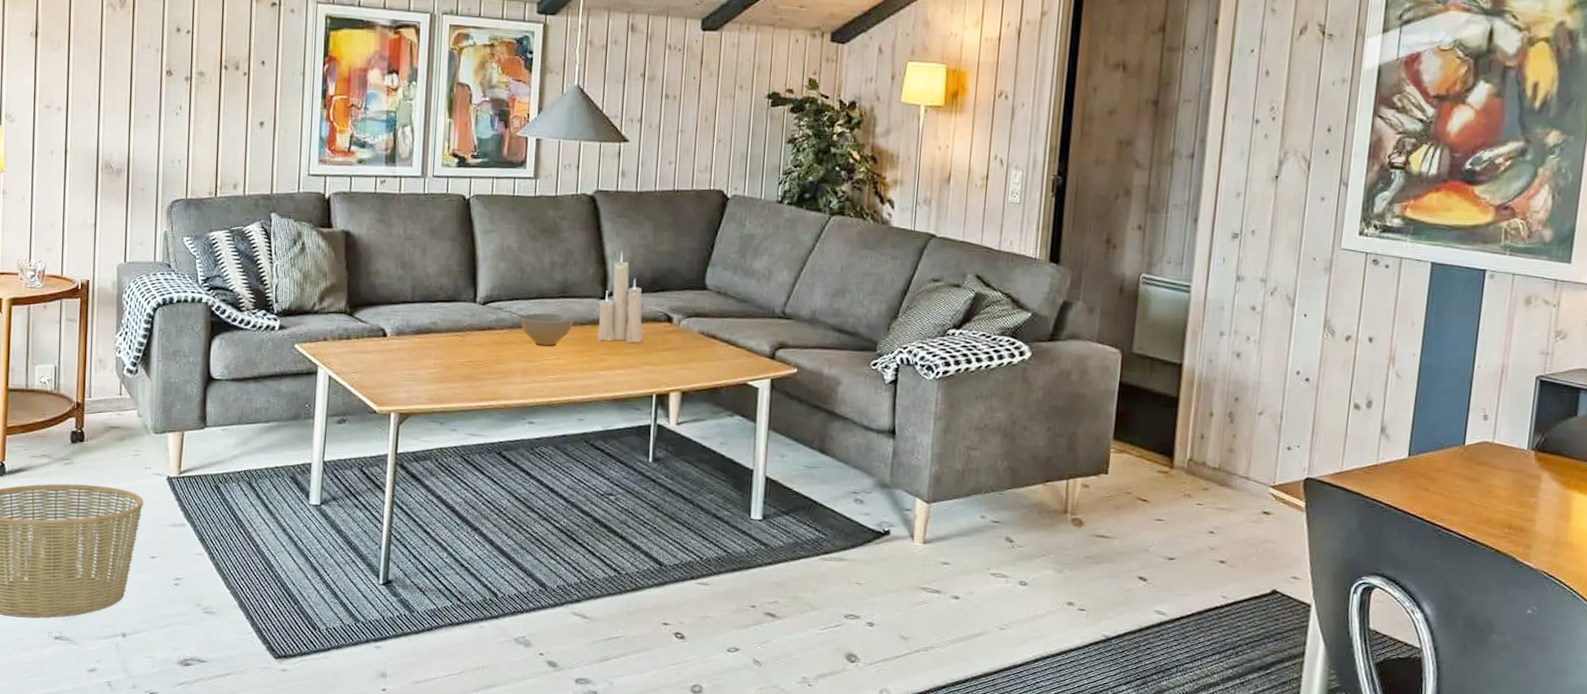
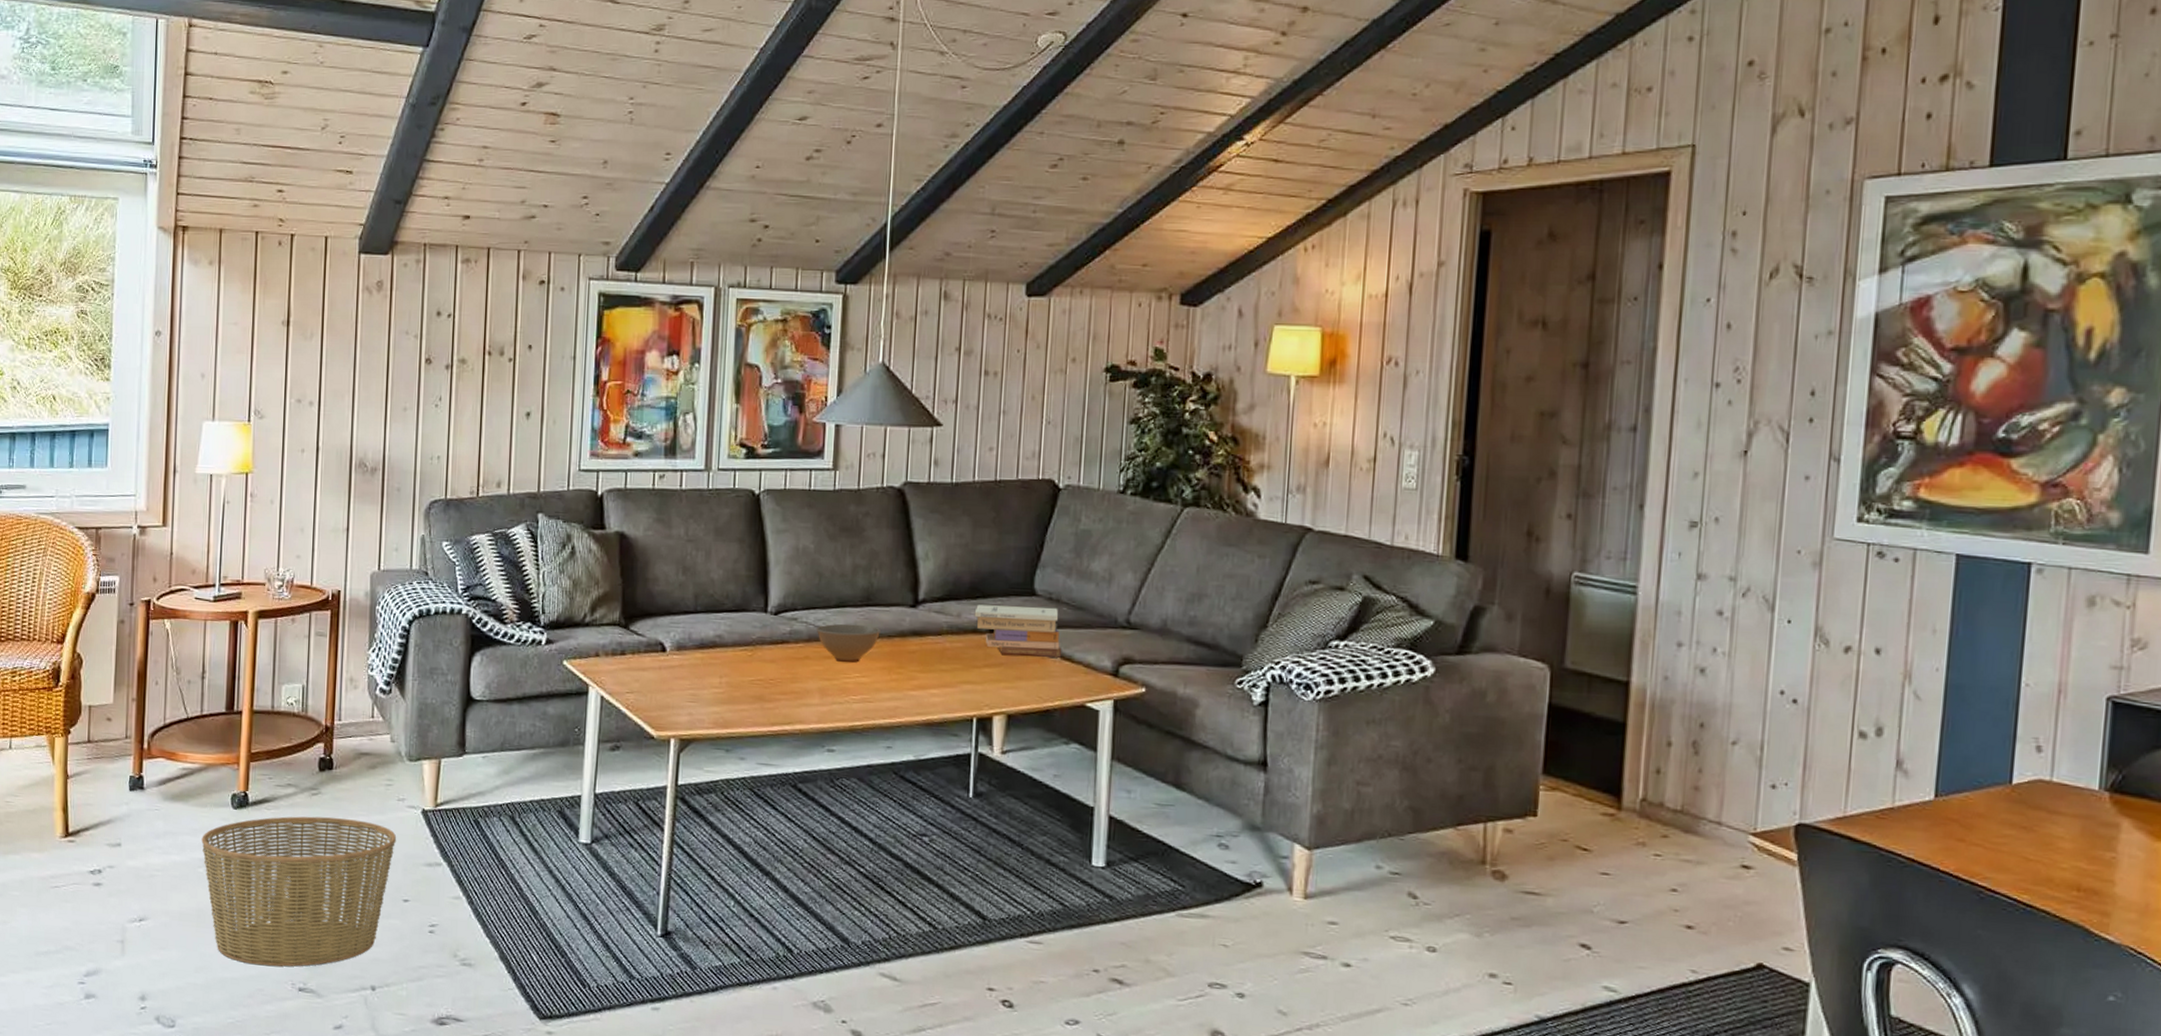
candle: present [597,251,643,344] -> none [907,551,961,659]
books: none [654,297,729,343] -> present [974,604,1062,658]

